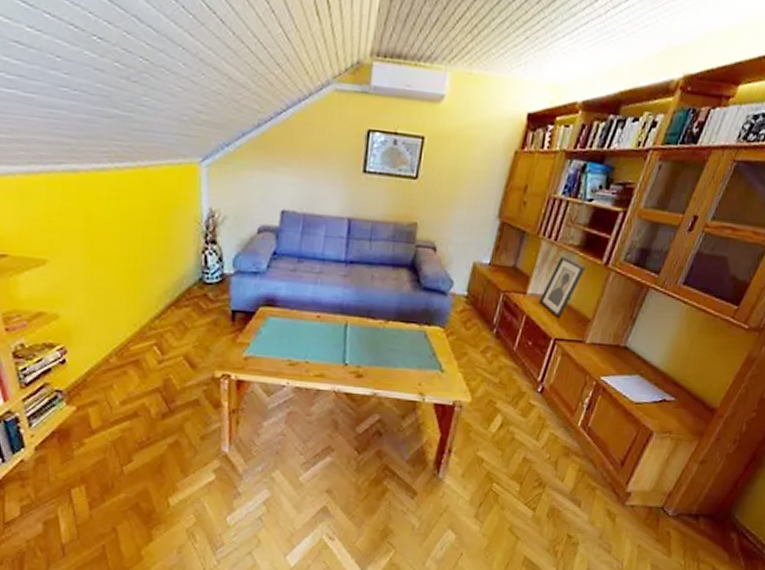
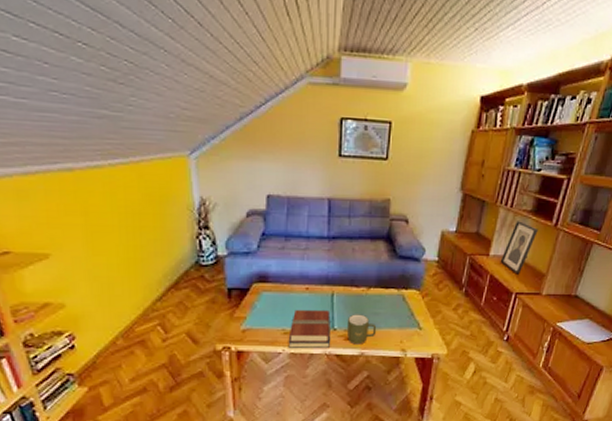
books: none [293,339,342,384] -> present [288,309,331,348]
mug: none [359,349,393,384] -> present [347,314,377,345]

